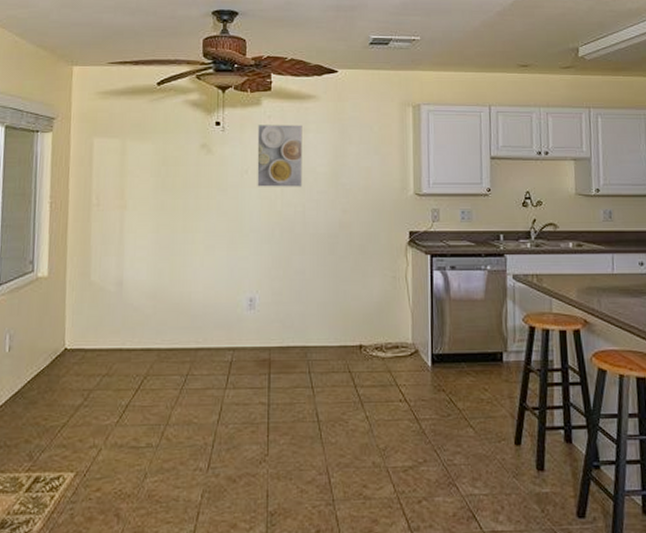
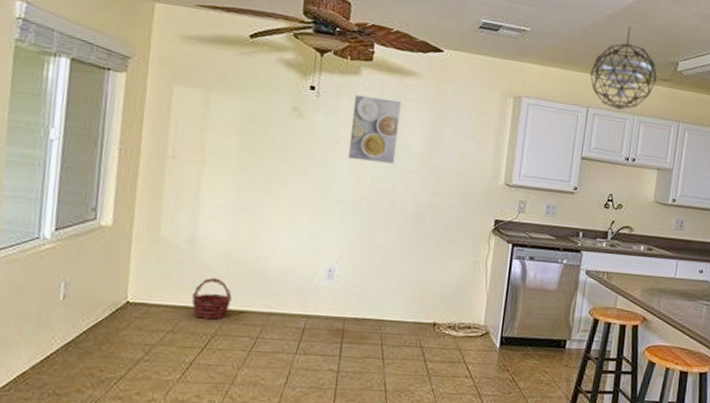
basket: none [123,318,160,360] -> present [191,278,232,320]
pendant light: none [487,19,559,104] -> present [590,26,658,110]

